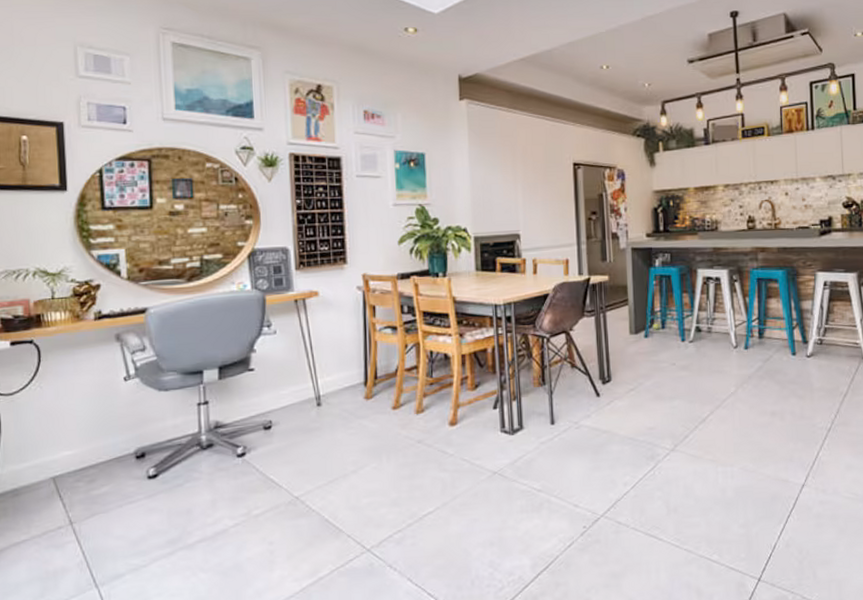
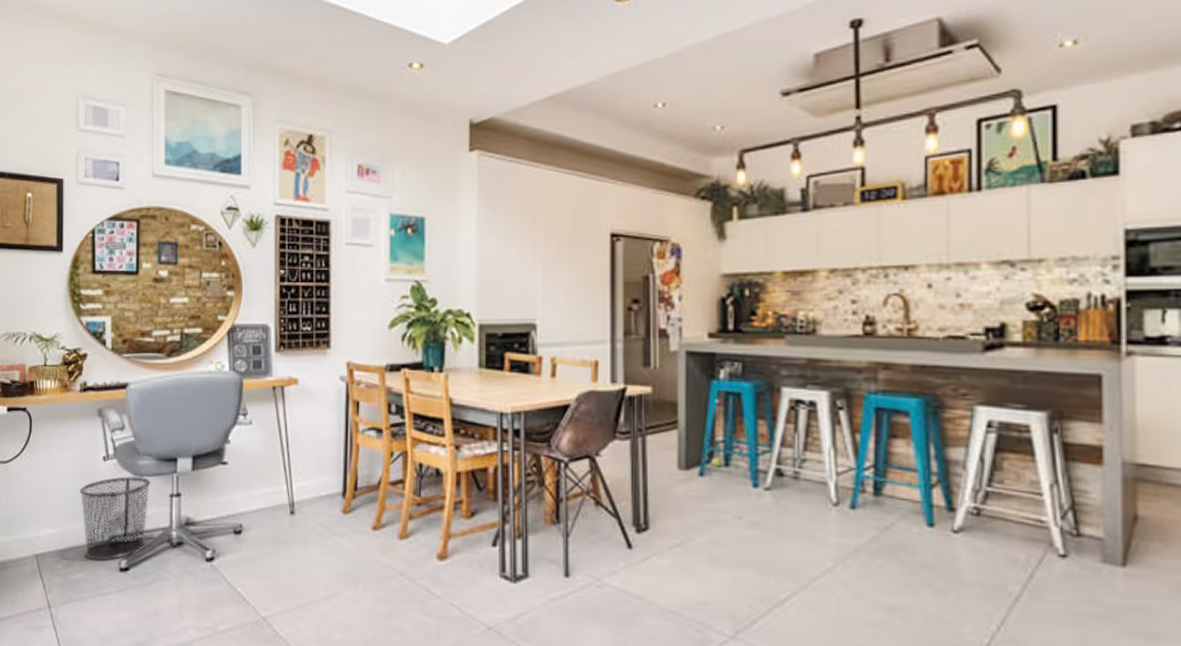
waste bin: none [99,391,177,473] -> present [79,476,151,561]

